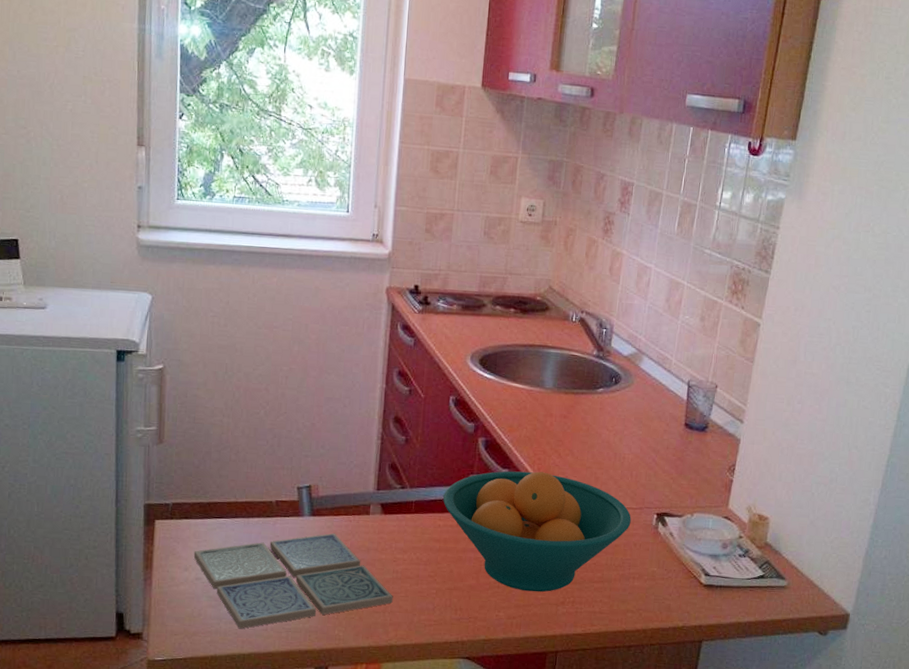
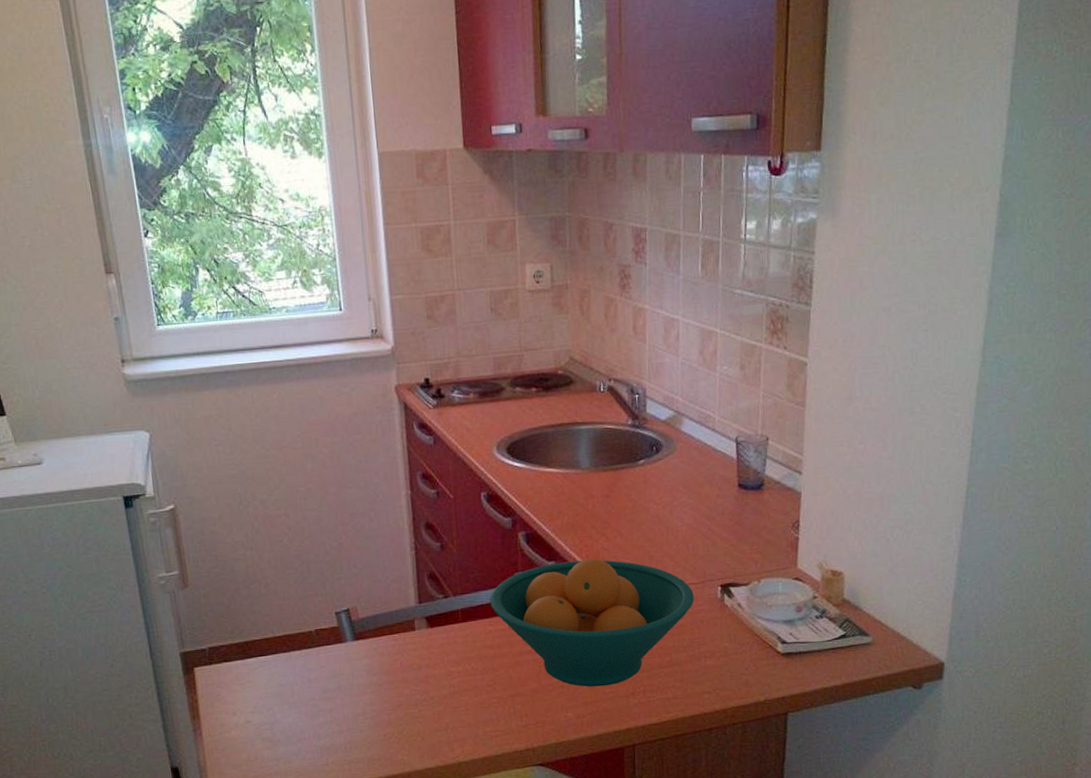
drink coaster: present [193,532,393,629] -> none [239,654,454,767]

